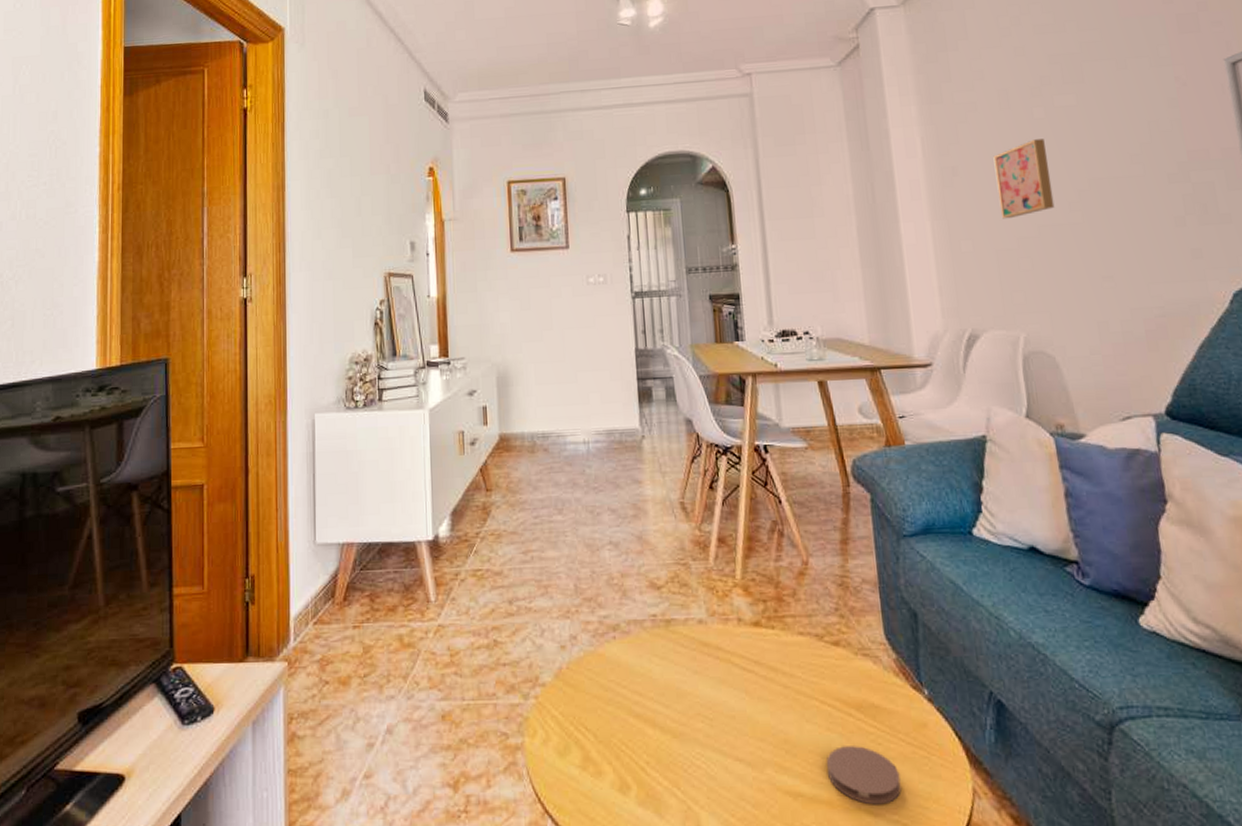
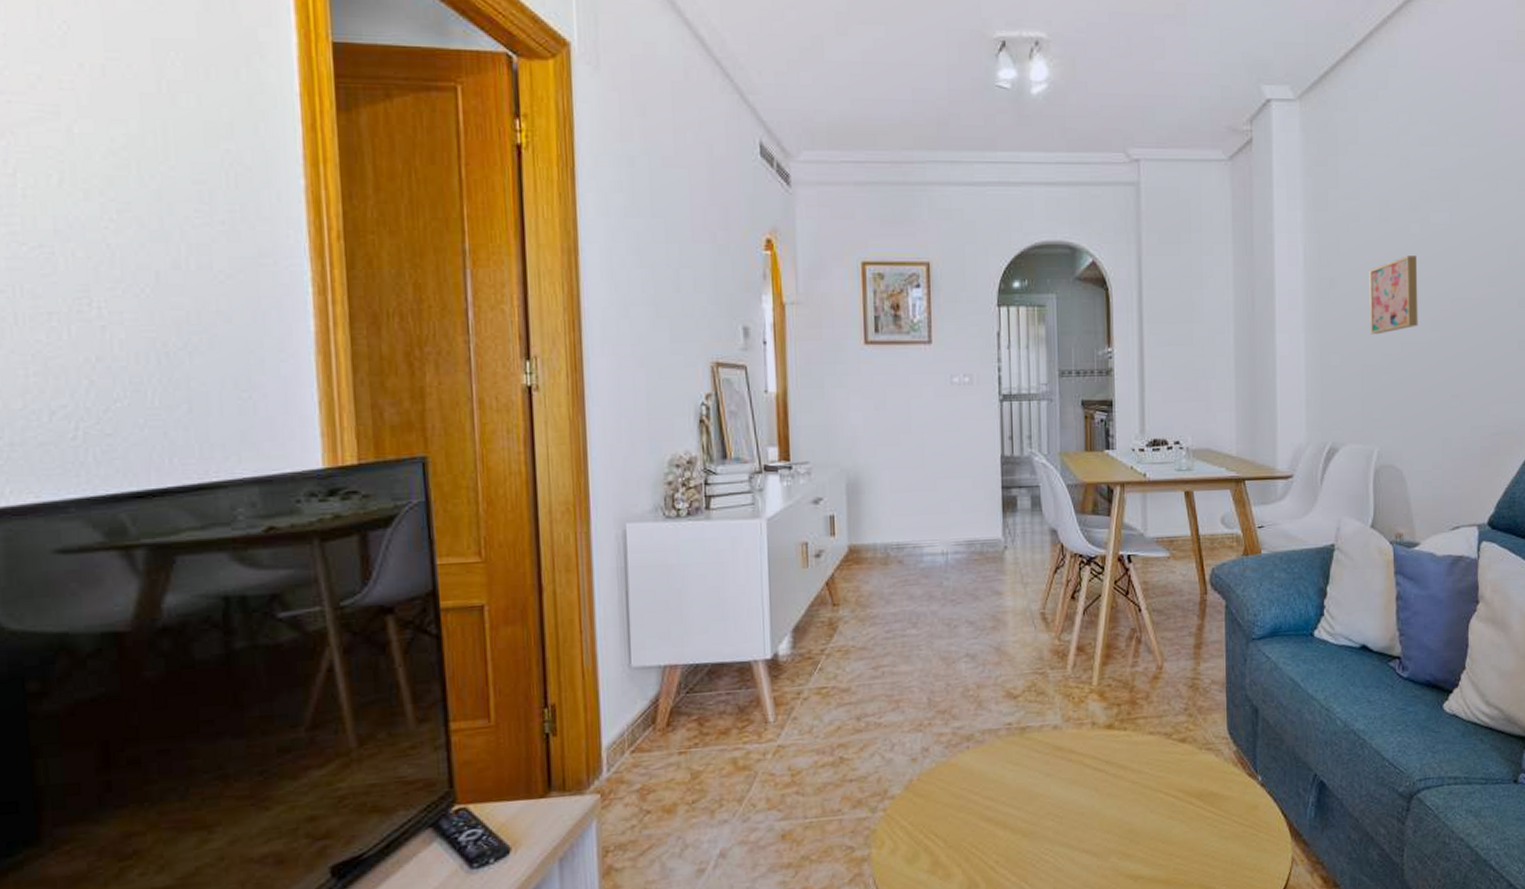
coaster: present [826,746,901,805] -> none [1166,830,1231,880]

